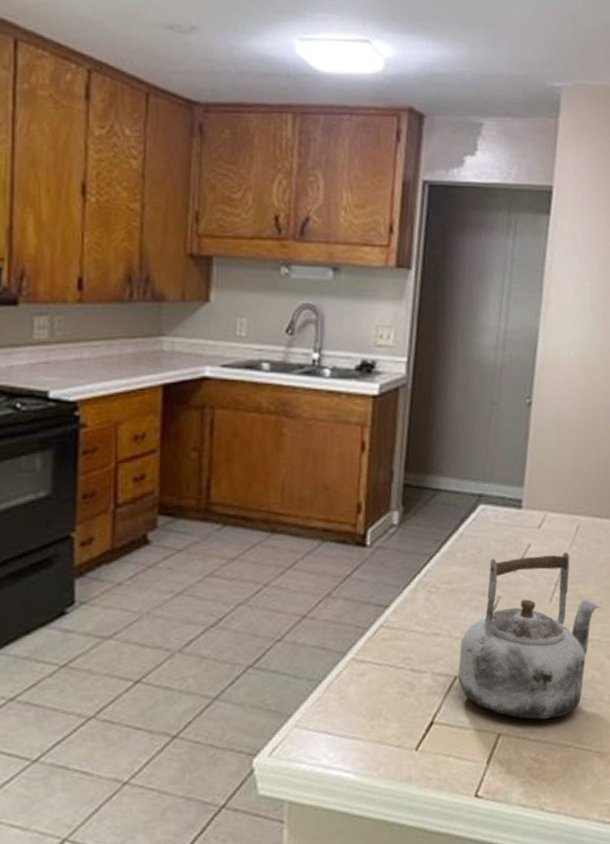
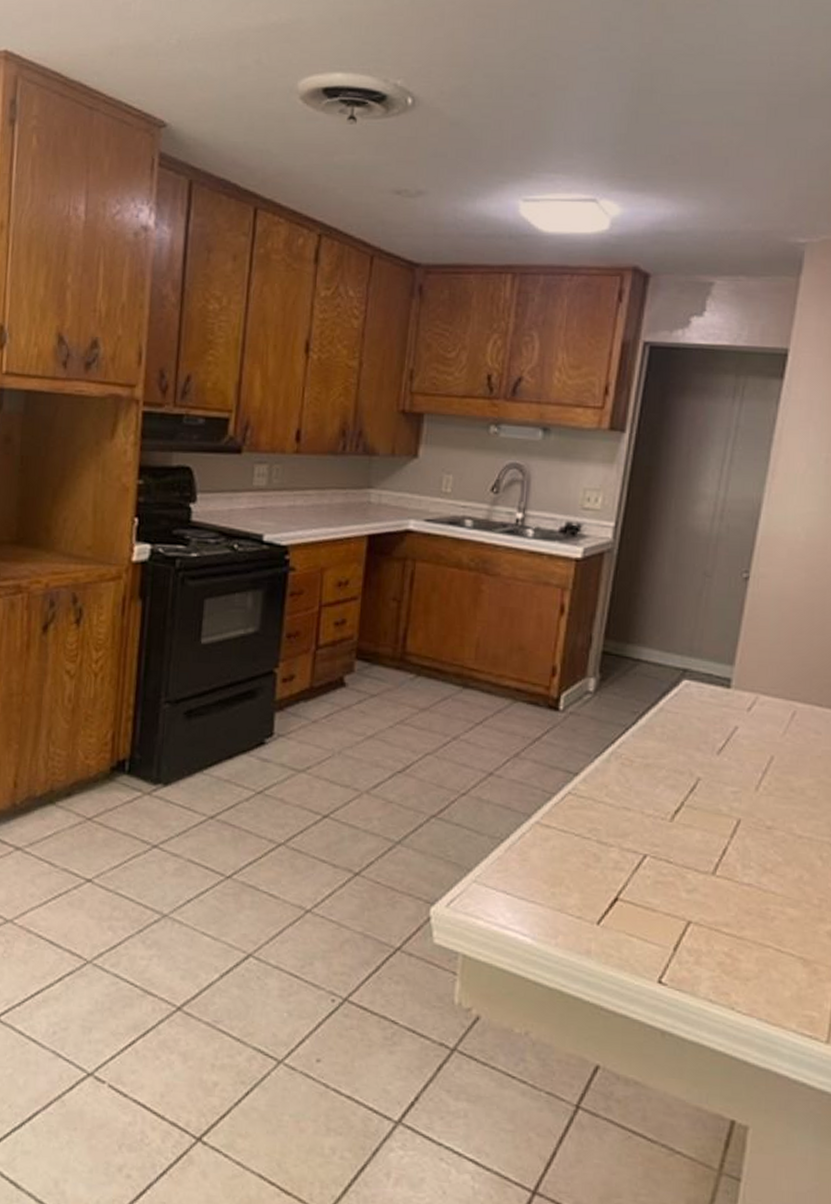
kettle: present [458,552,600,719] -> none [648,737,814,914]

